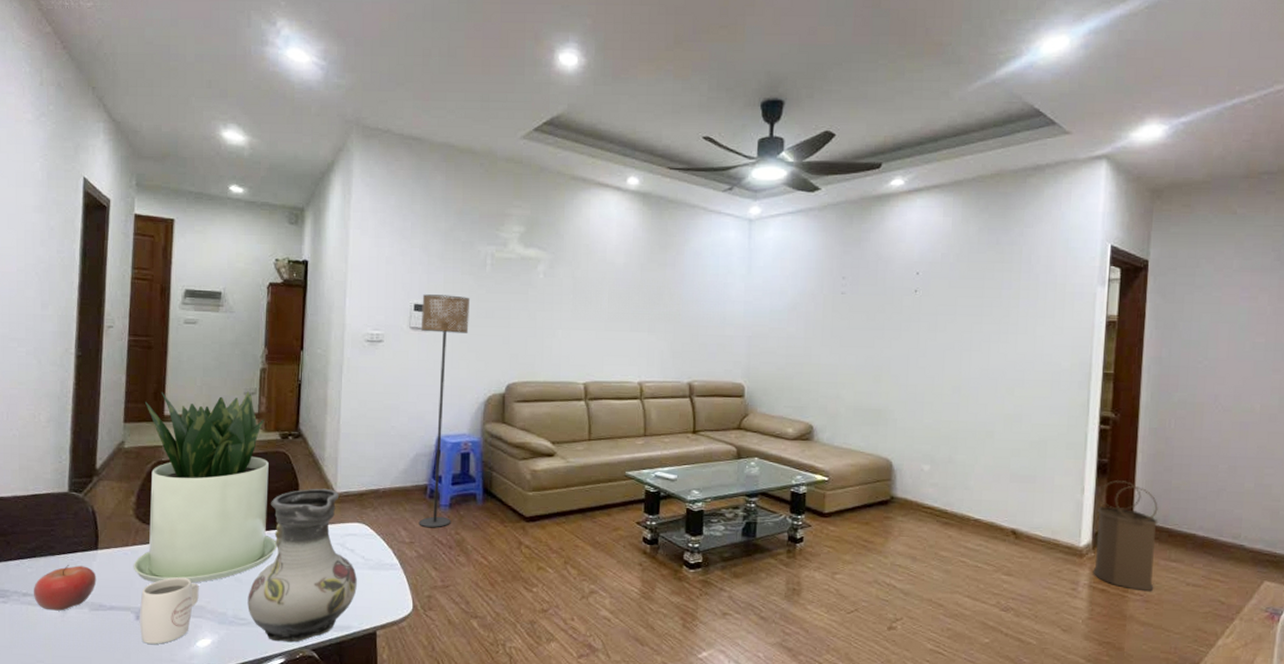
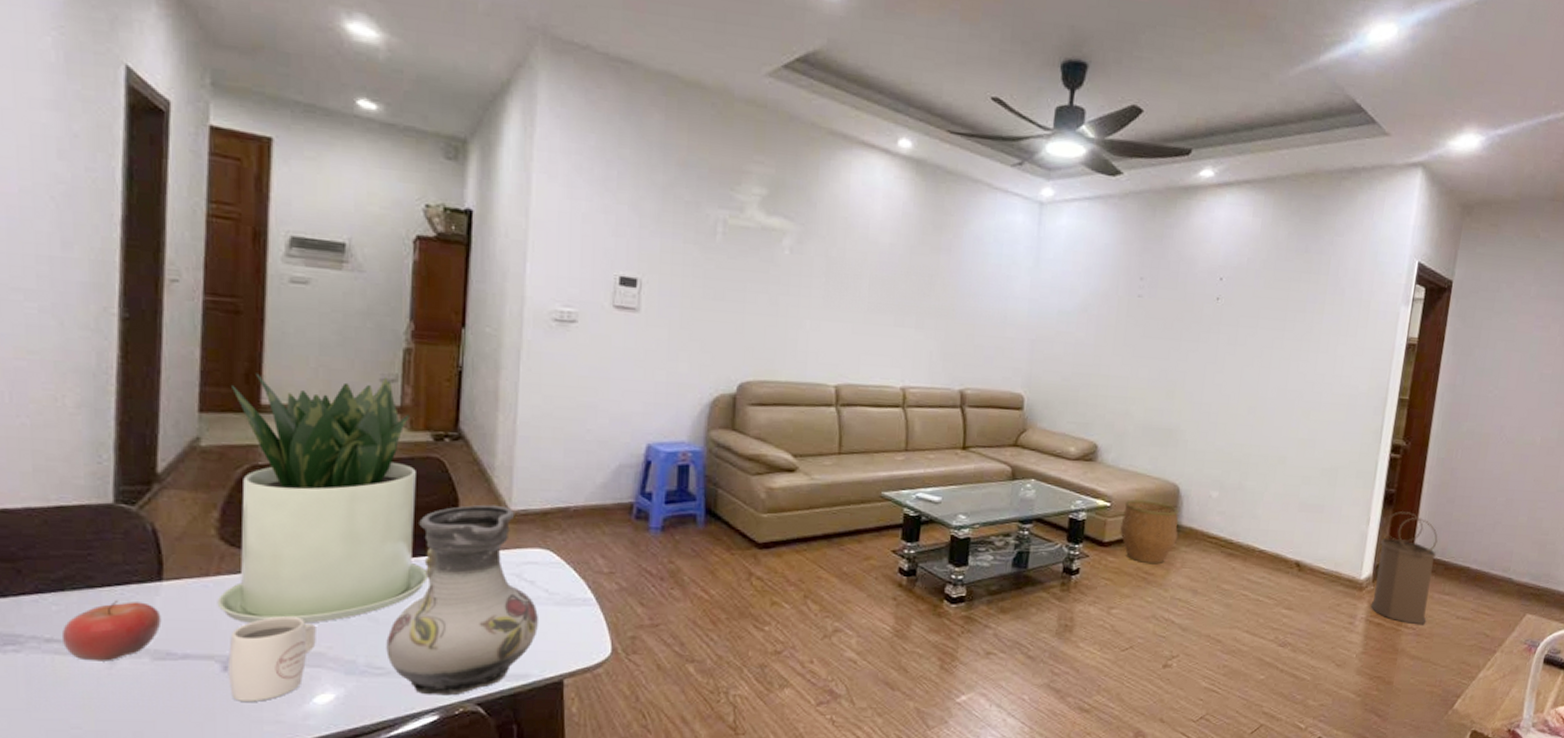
floor lamp: present [418,294,469,528] -> none [621,265,693,556]
basket: none [839,473,894,533] -> present [1120,498,1179,565]

